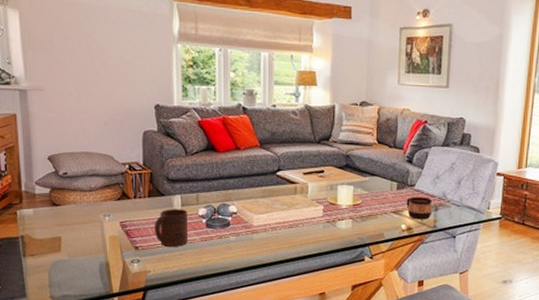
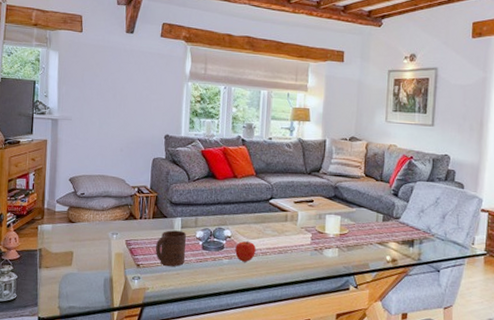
fruit: none [243,216,264,238] -> present [235,240,256,262]
cup: present [406,197,432,220] -> none [391,229,417,252]

